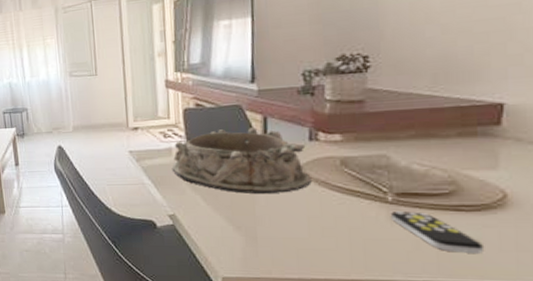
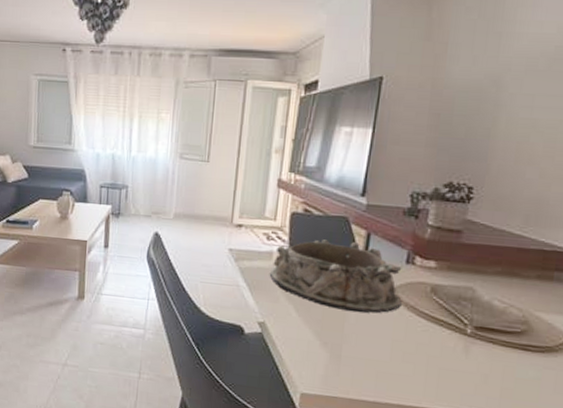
remote control: present [391,212,483,253] -> none [467,344,541,393]

